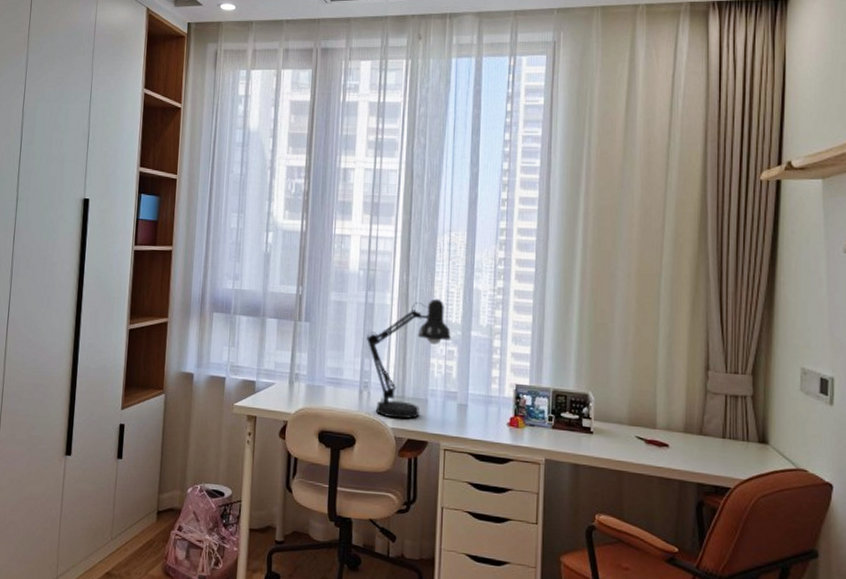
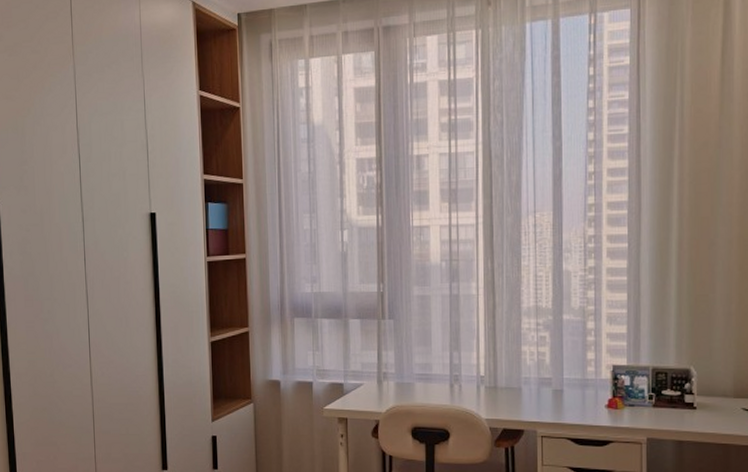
desk lamp: present [367,298,452,419] -> none [454,284,543,410]

